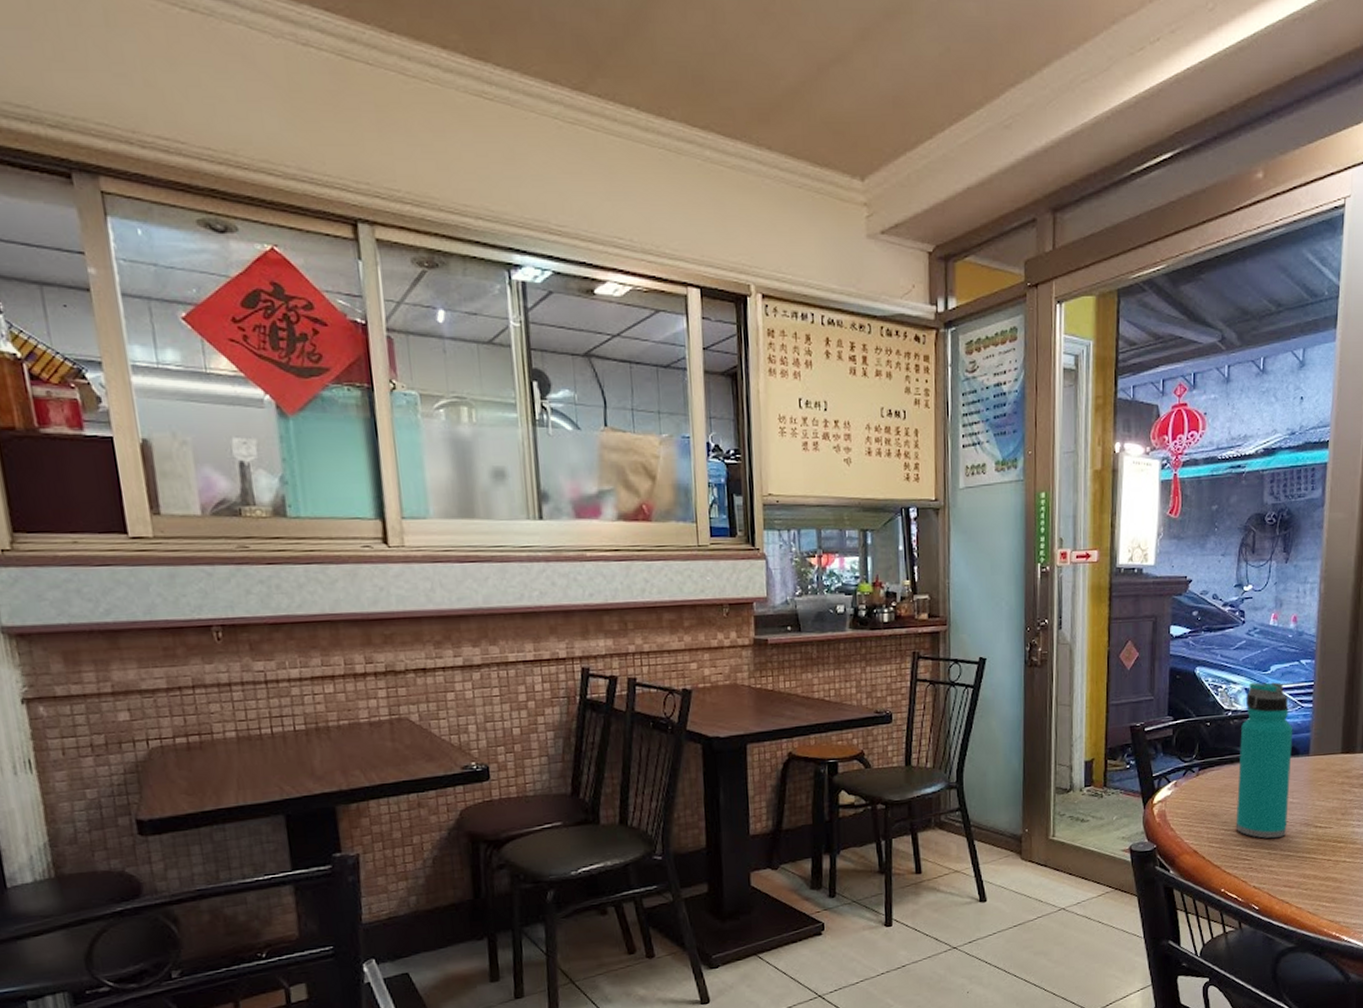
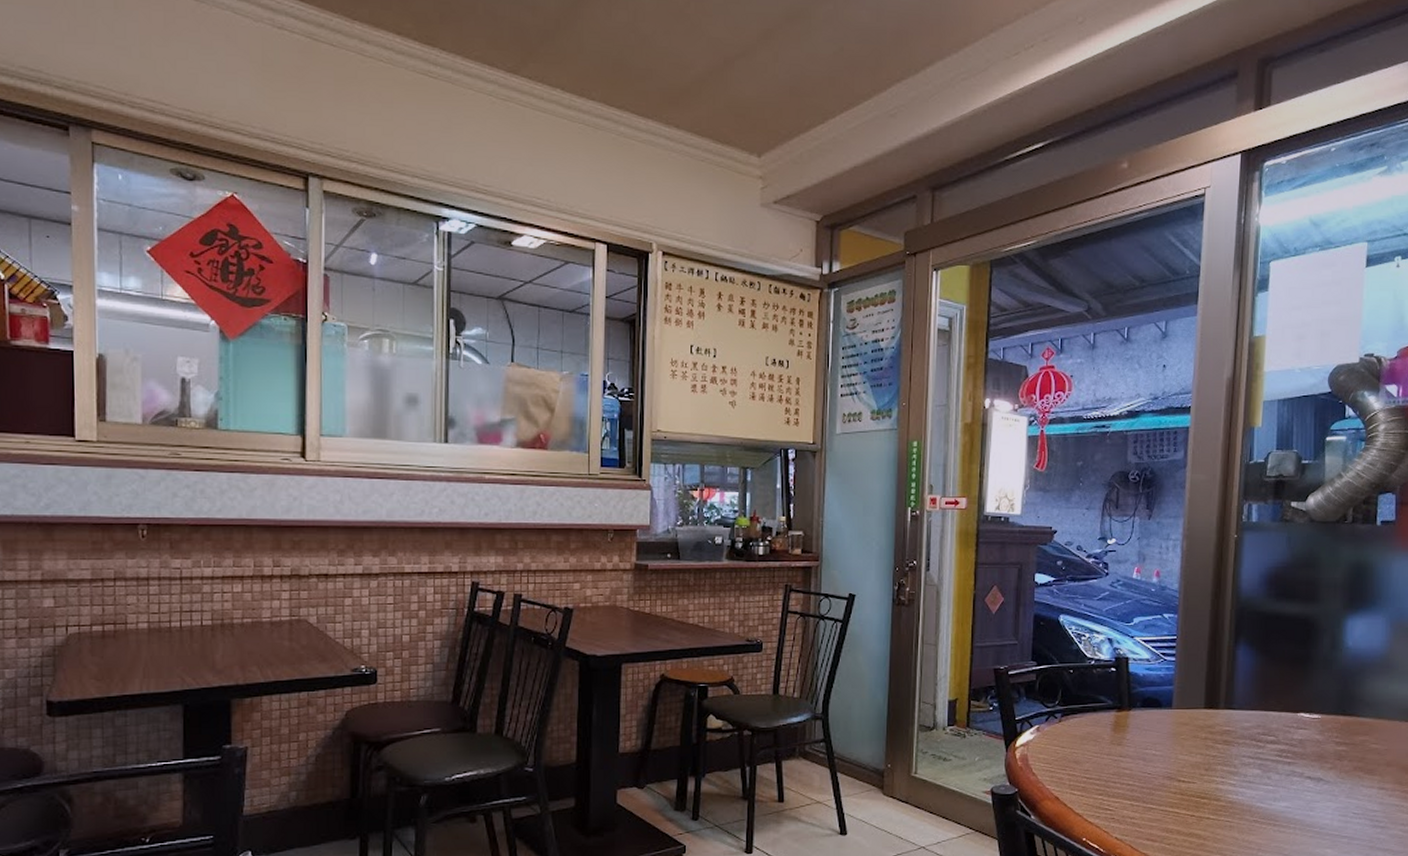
water bottle: present [1235,682,1293,839] -> none [1098,633,1156,790]

